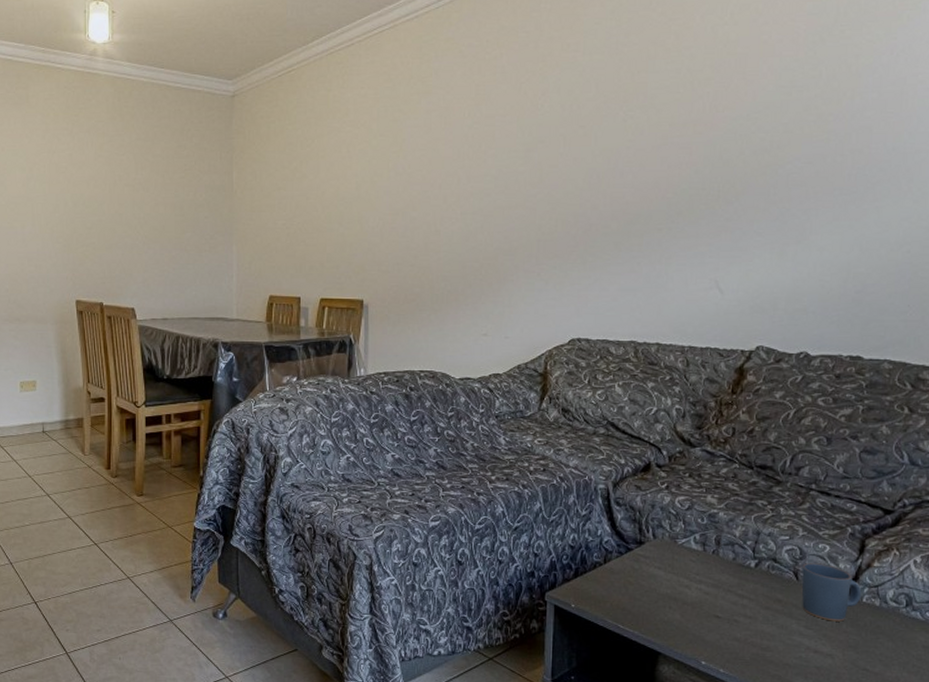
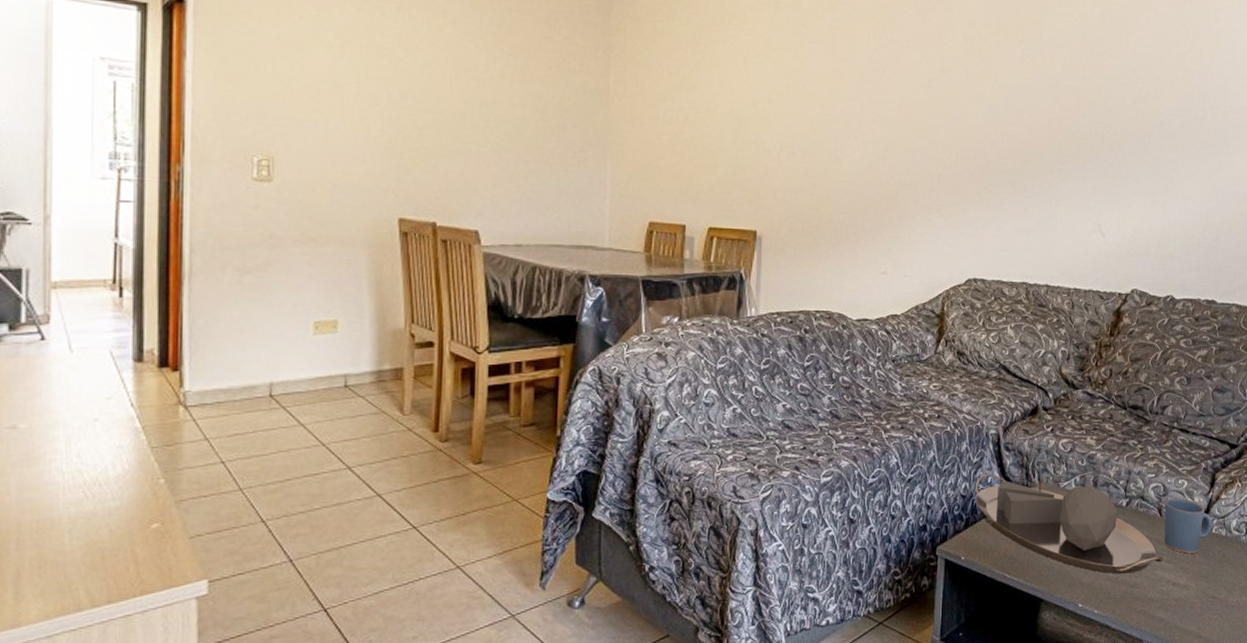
serving tray: none [584,526,801,636] -> present [975,473,1163,574]

